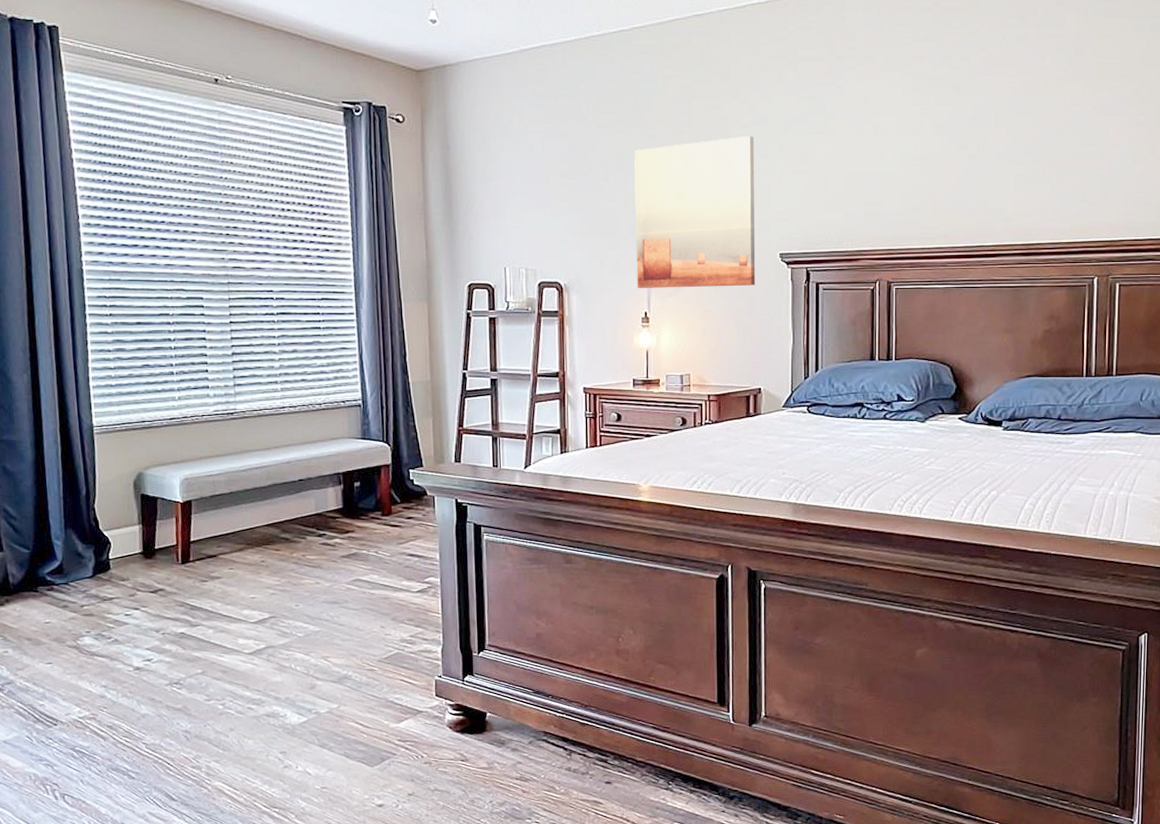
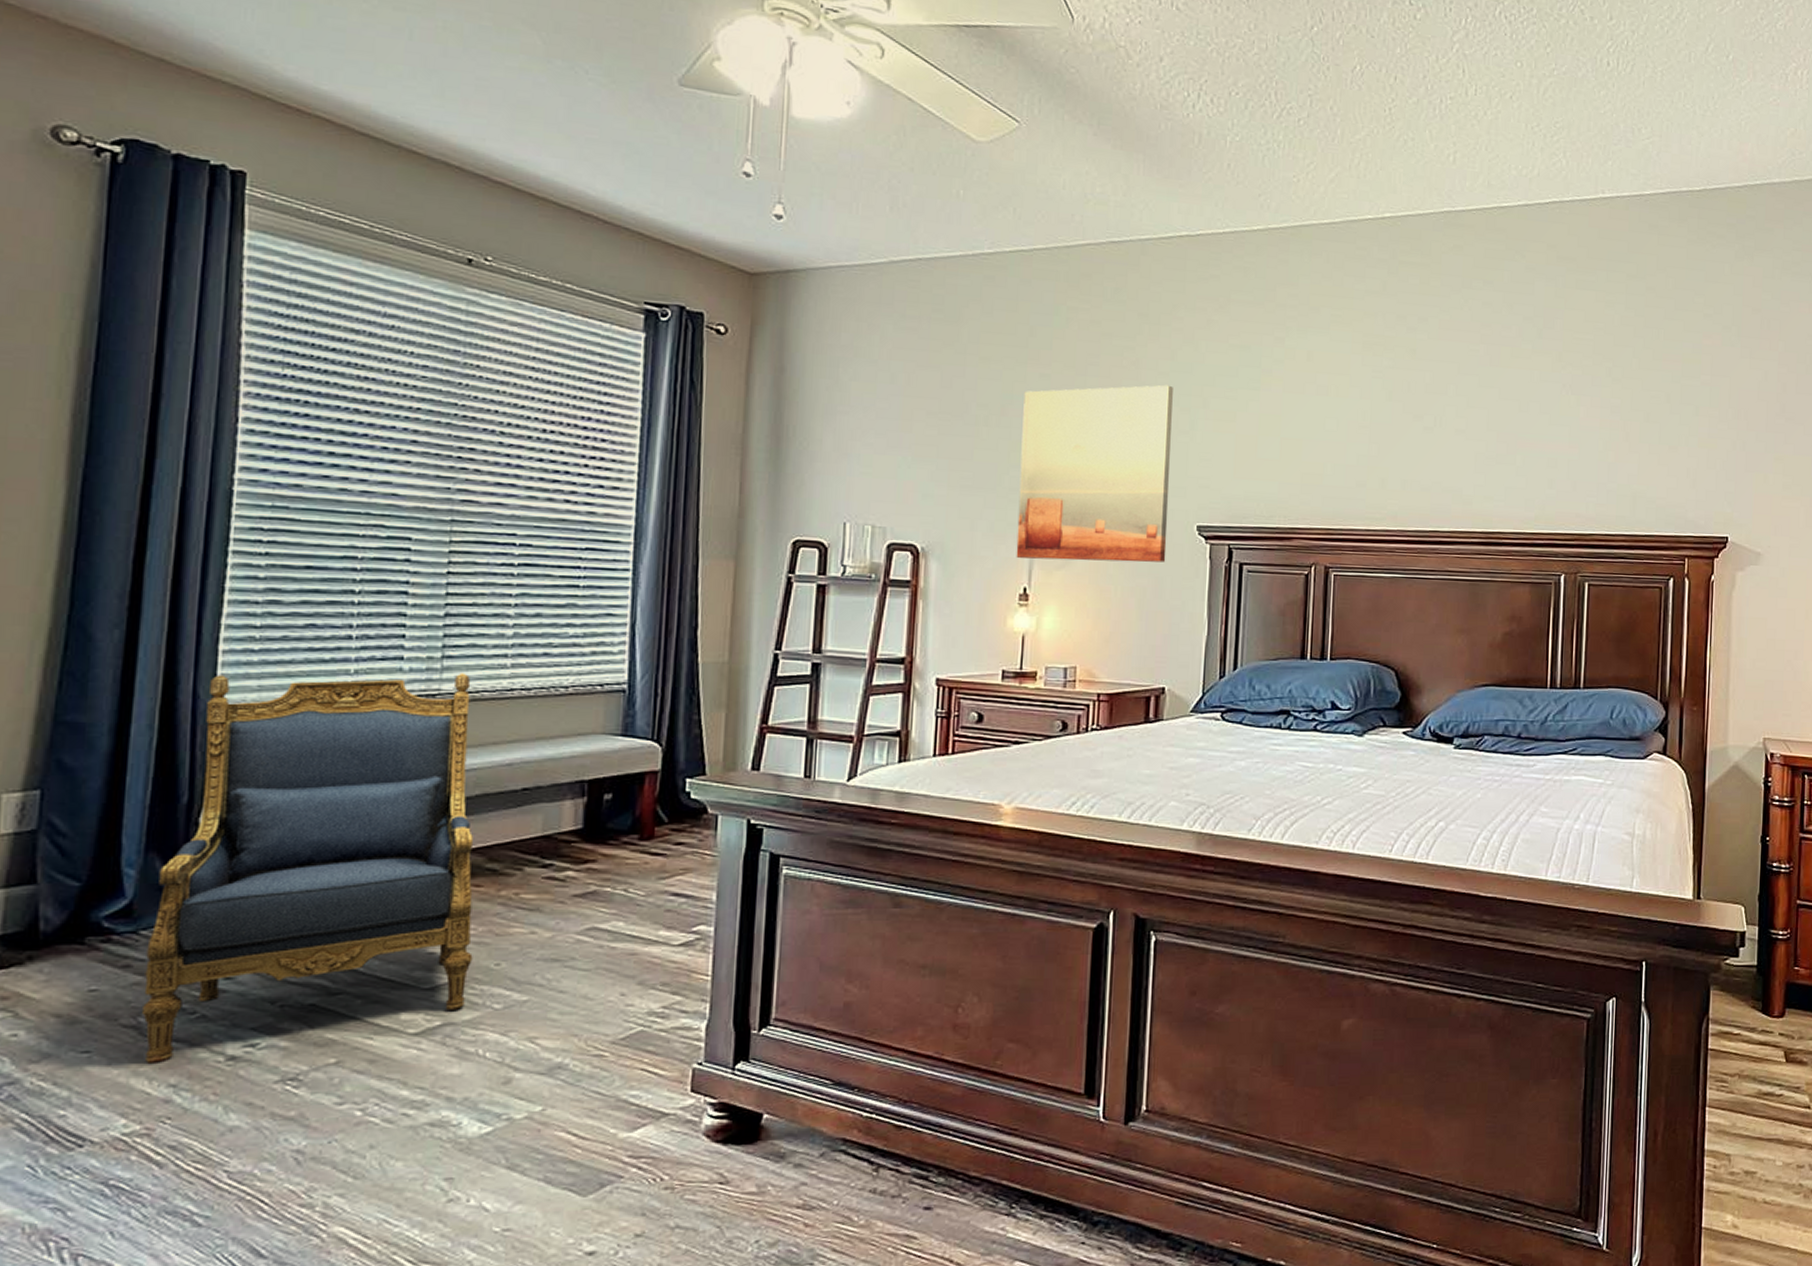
armchair: none [75,396,280,672] -> present [142,672,473,1065]

